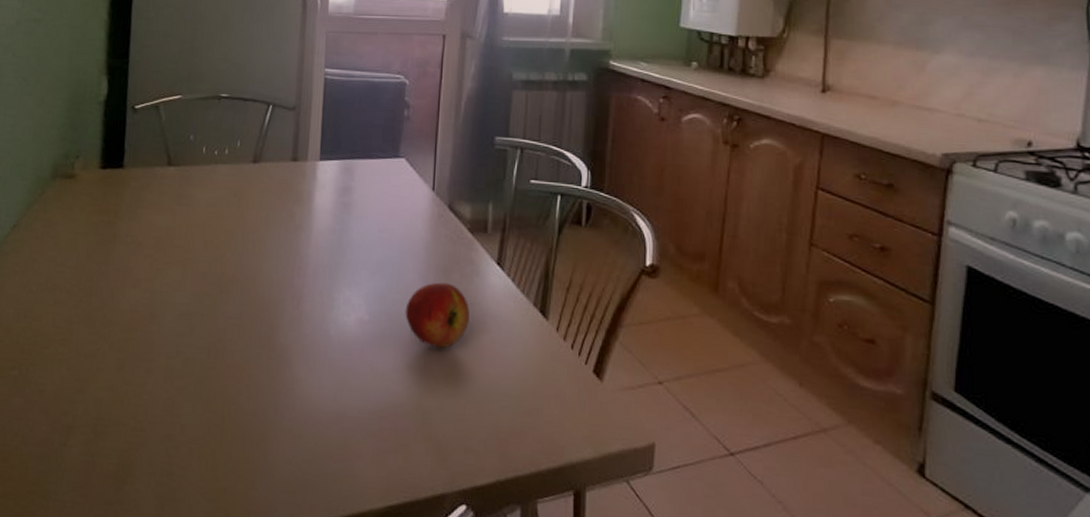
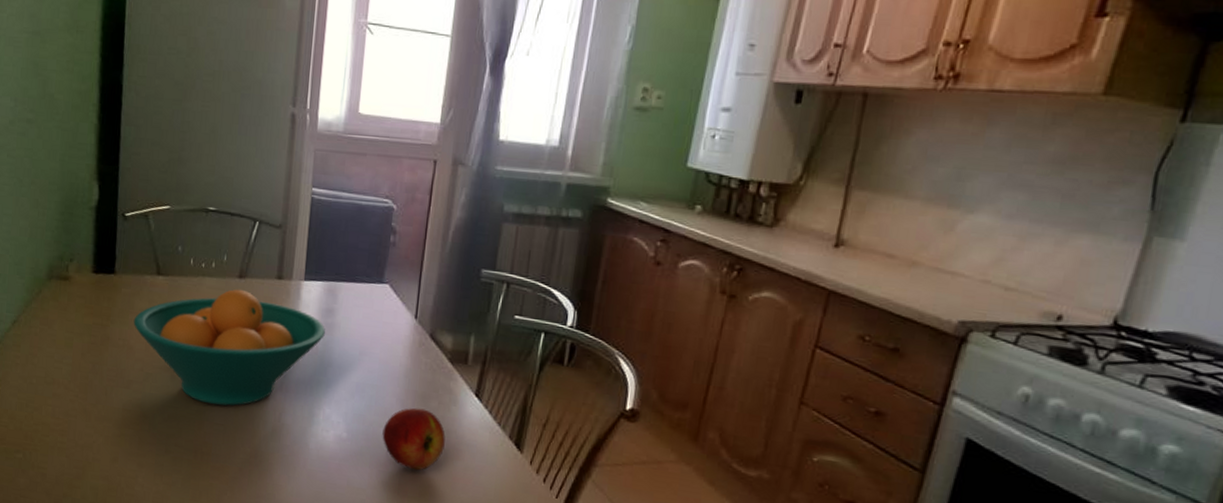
fruit bowl: none [142,174,343,298] -> present [133,289,325,406]

